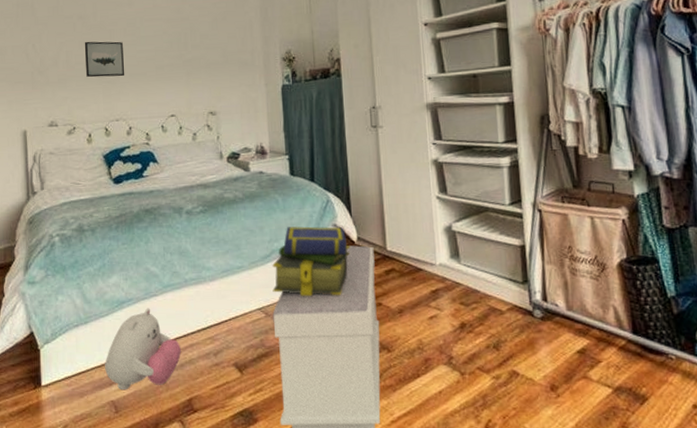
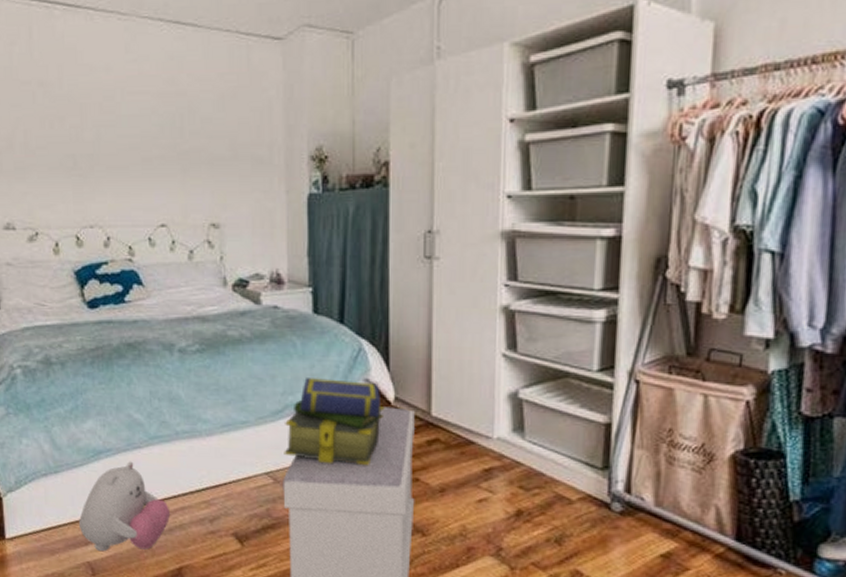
wall art: present [84,41,125,78] -> none [47,118,101,169]

